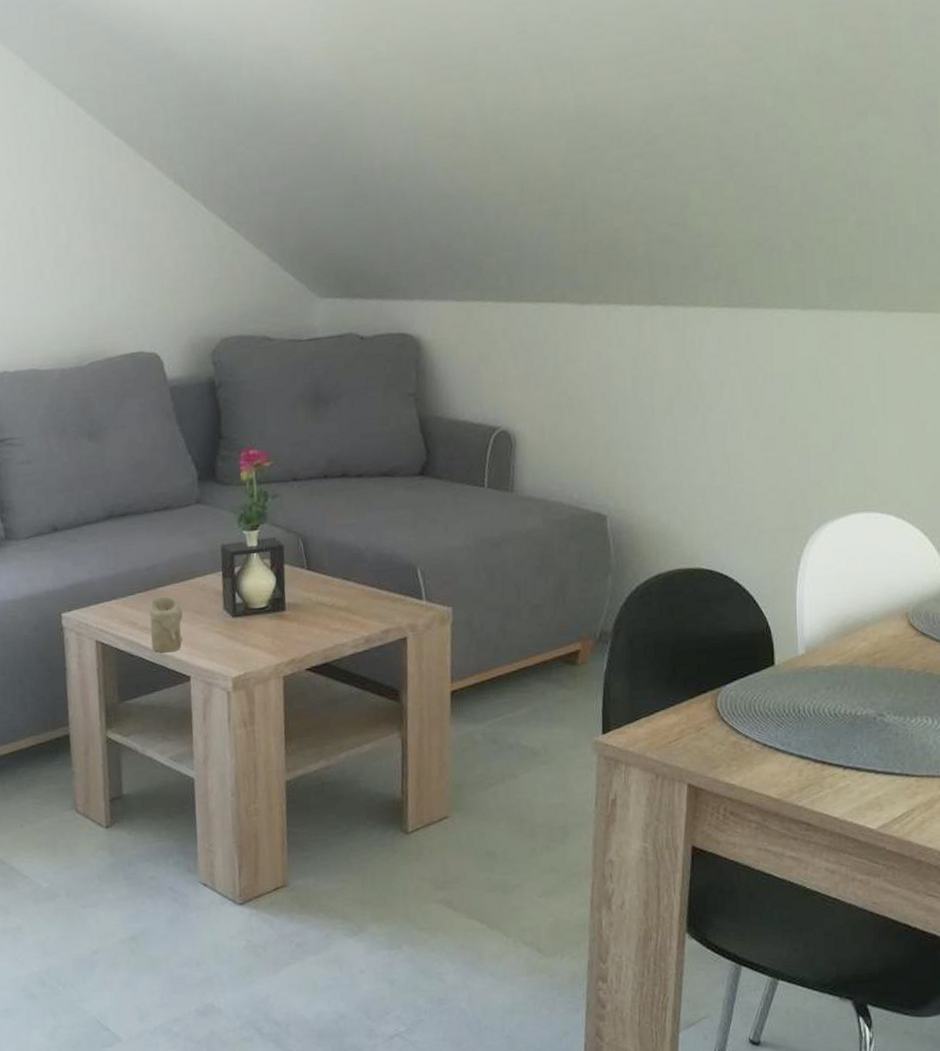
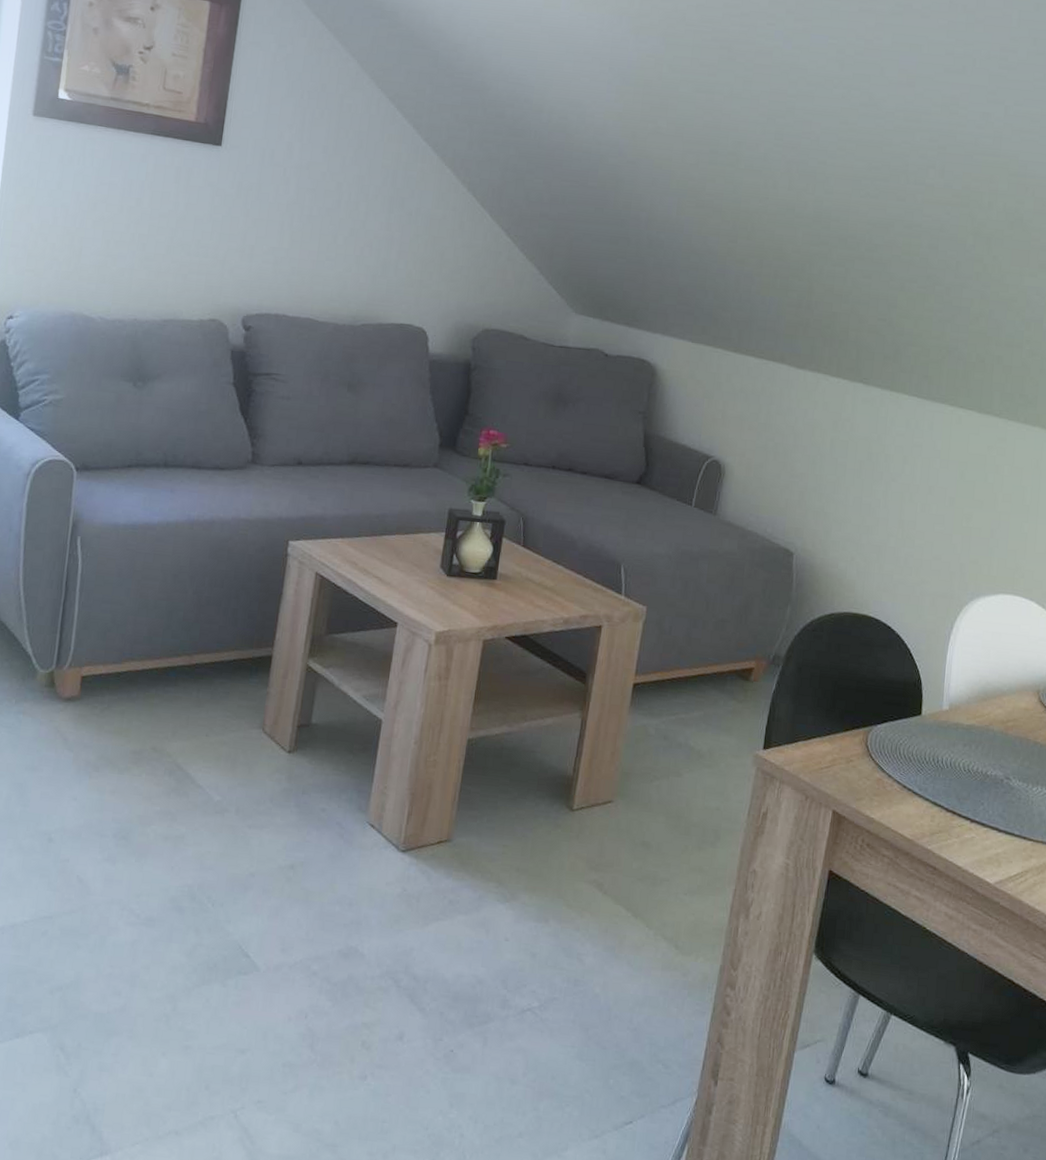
candle: present [149,596,183,653] -> none [366,543,402,597]

